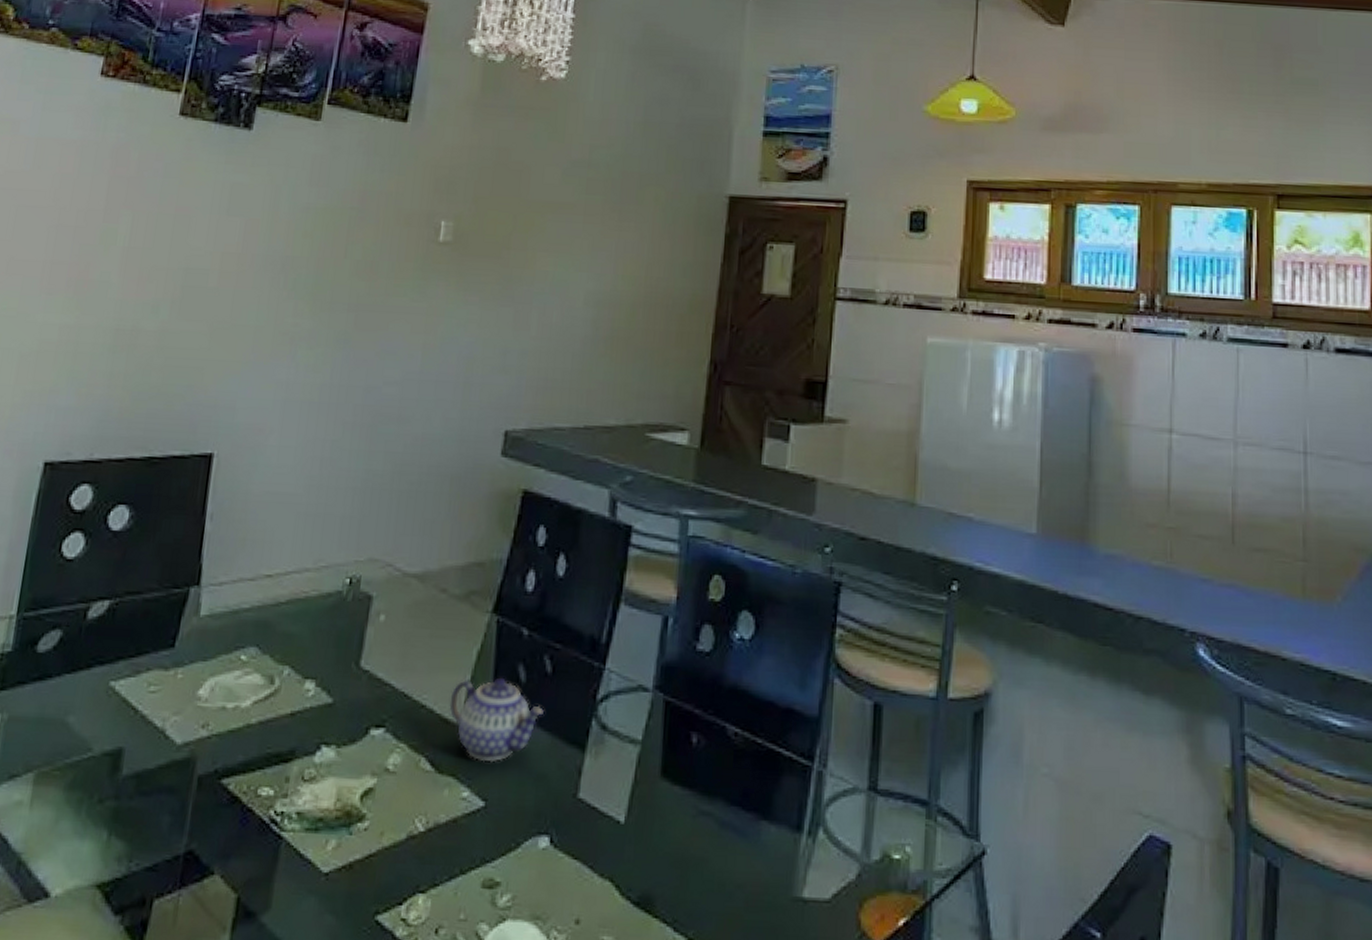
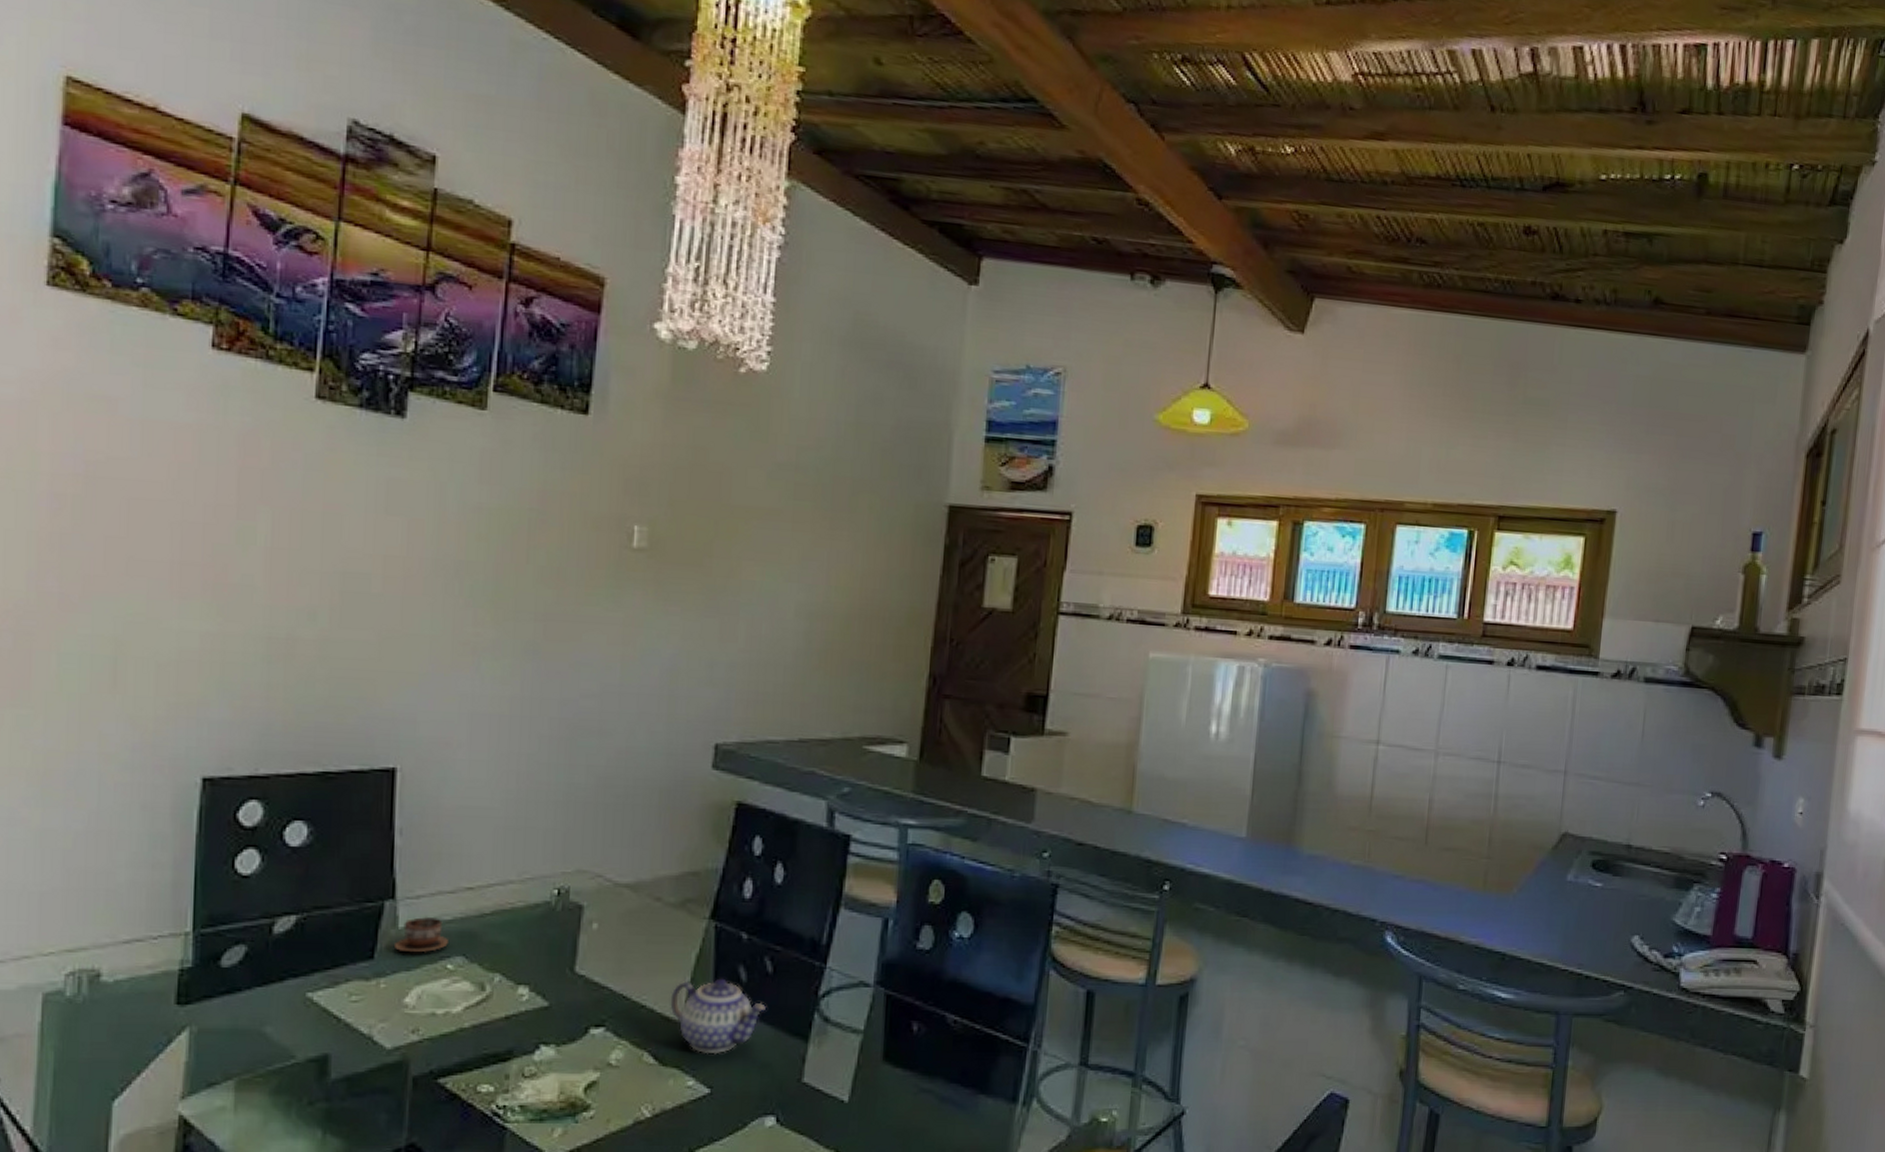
cup: none [194,604,245,641] -> present [395,916,448,952]

